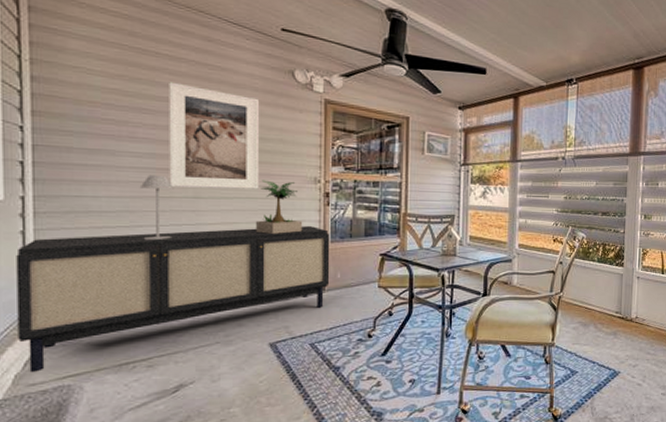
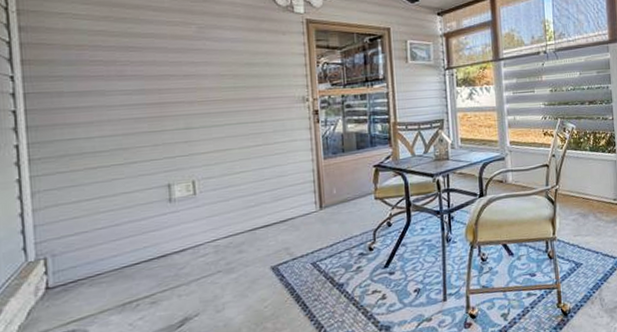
sideboard: present [16,226,330,372] -> none [13,145,326,321]
table lamp: present [139,174,174,241] -> none [131,109,166,176]
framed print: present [169,82,260,189] -> none [153,18,249,120]
potted plant: present [256,180,303,234] -> none [249,102,295,157]

